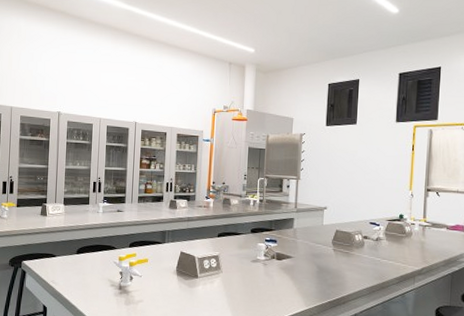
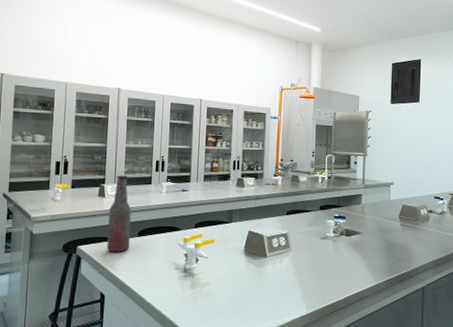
bottle: none [49,195,71,268] -> present [107,175,132,253]

